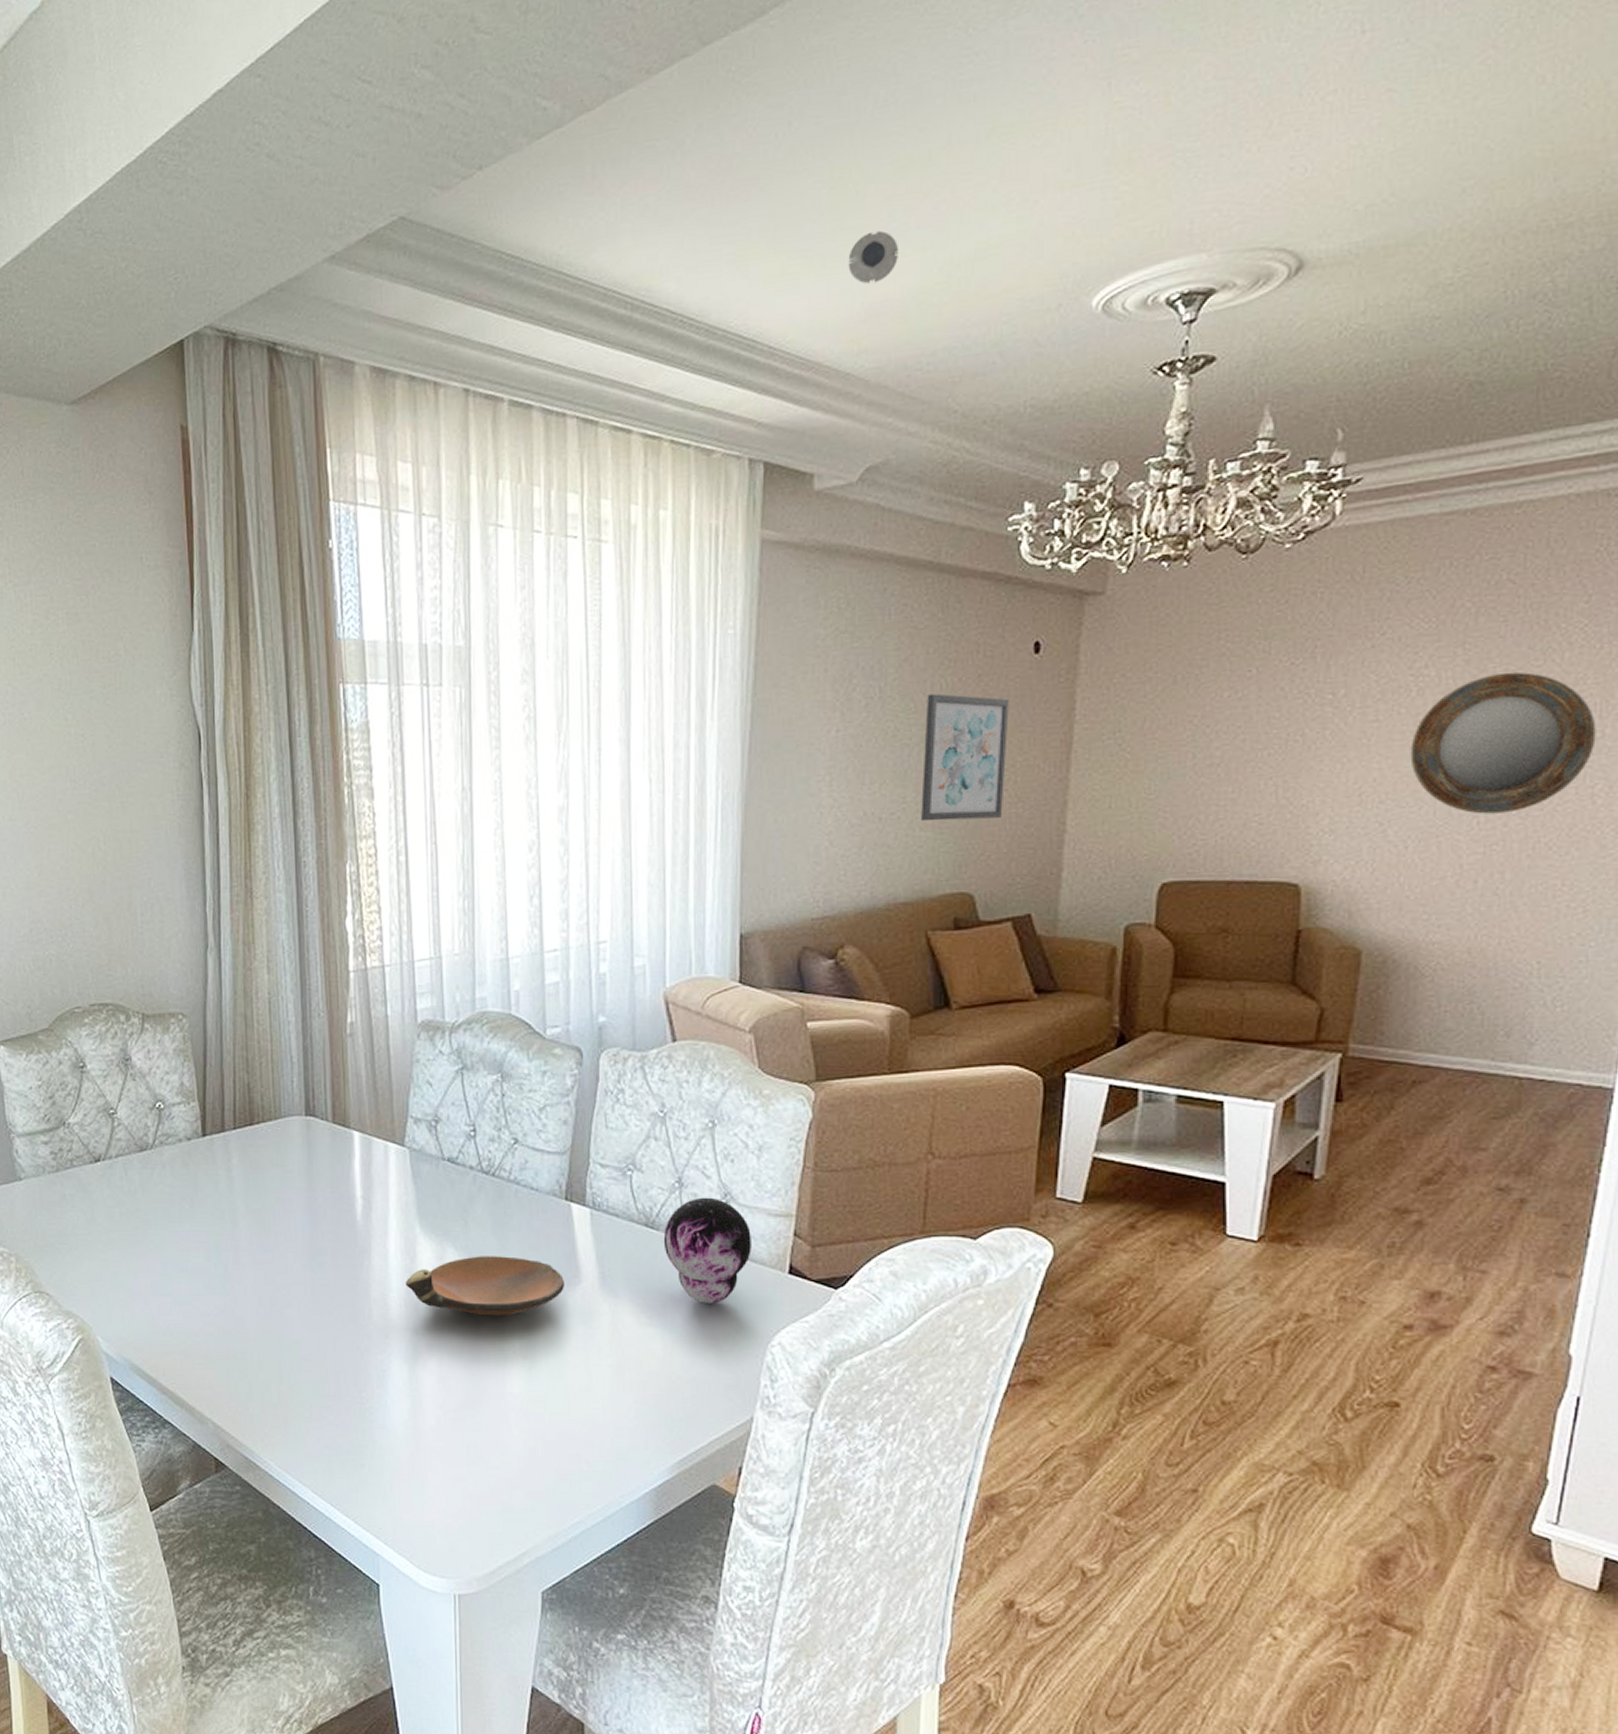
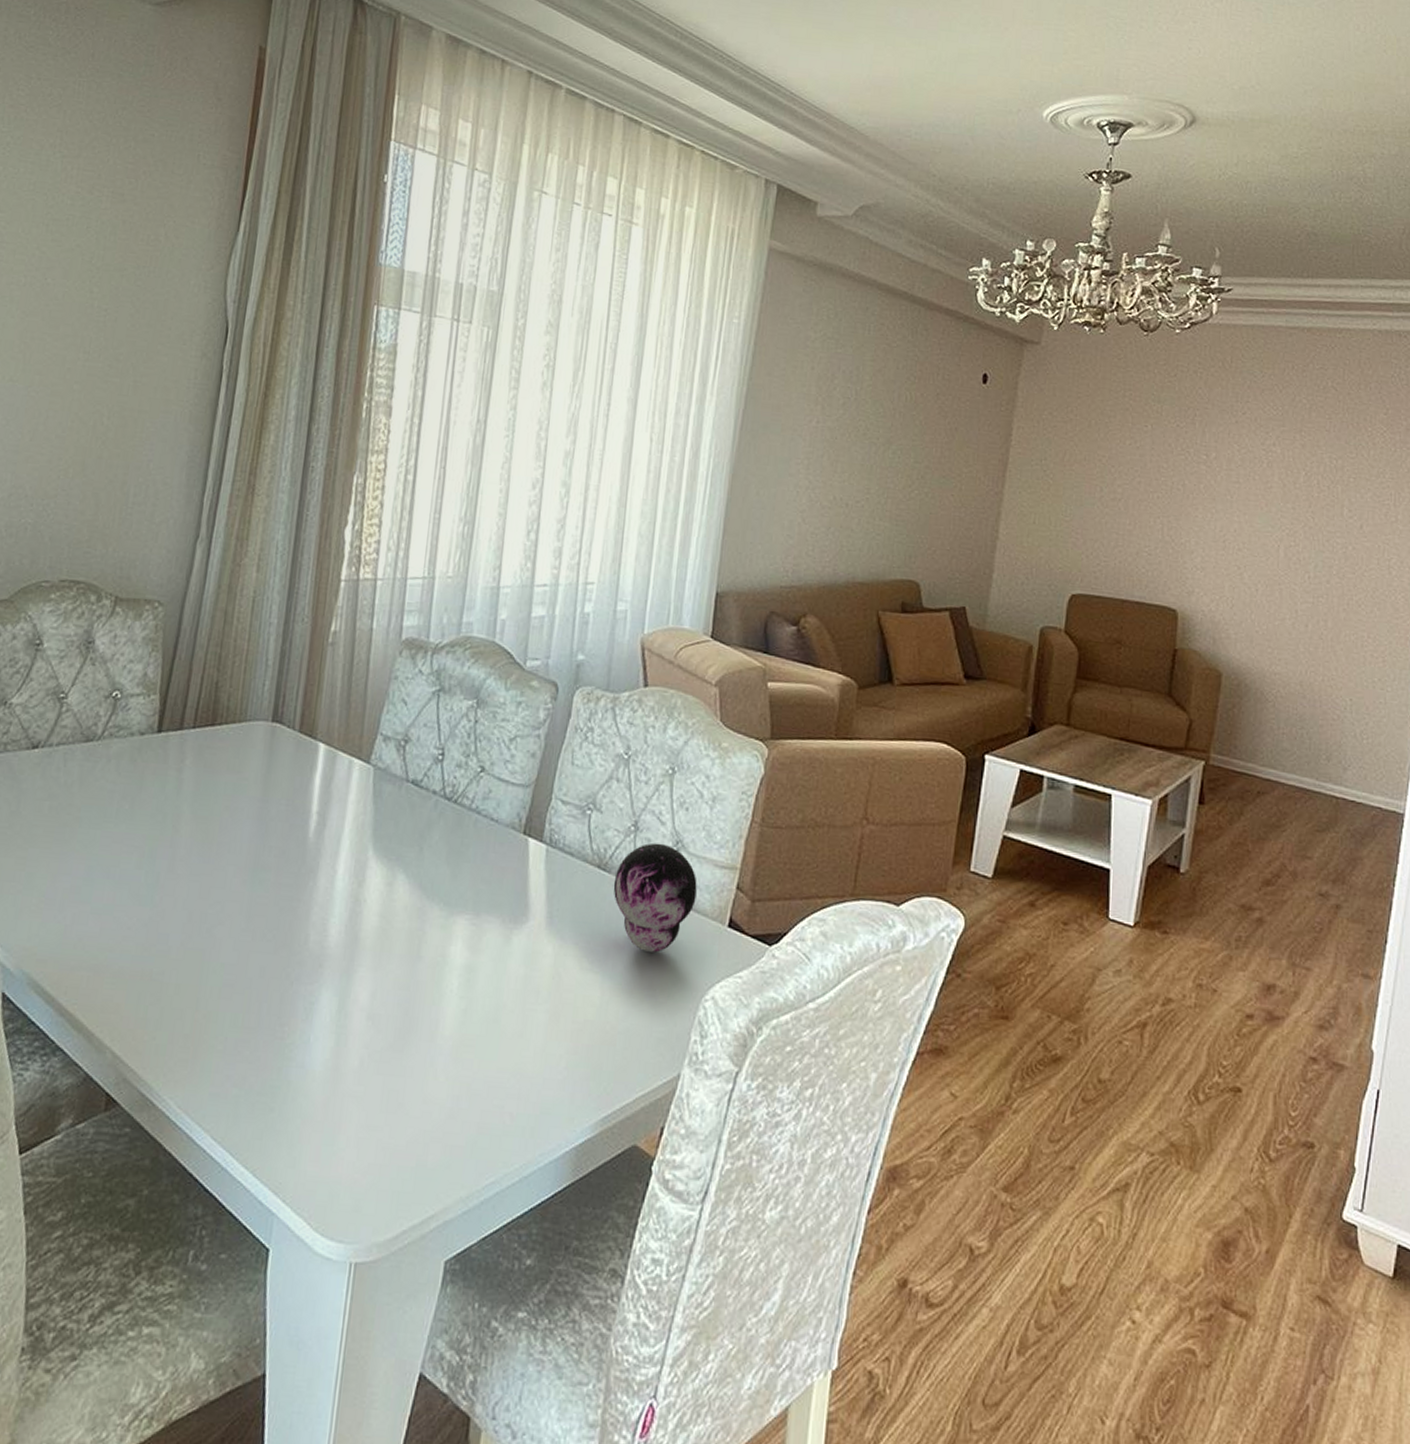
bowl: present [405,1256,564,1317] -> none [349,885,512,952]
smoke detector: present [848,230,898,285] -> none [859,21,900,62]
wall art: present [921,693,1009,822] -> none [881,403,960,519]
home mirror: present [1410,672,1596,814] -> none [1261,459,1392,573]

